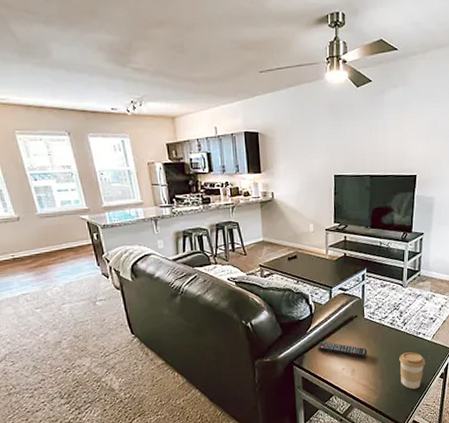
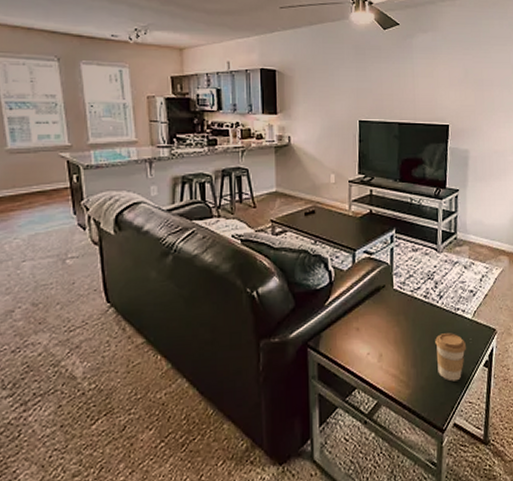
remote control: present [318,341,367,358] -> none [338,317,397,339]

